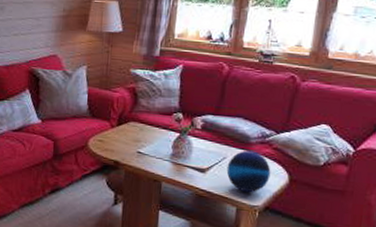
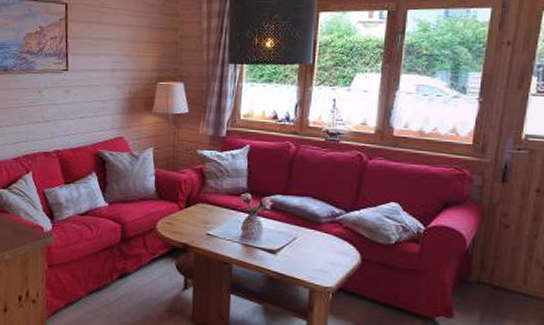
decorative orb: present [226,150,271,193] -> none [297,230,343,274]

